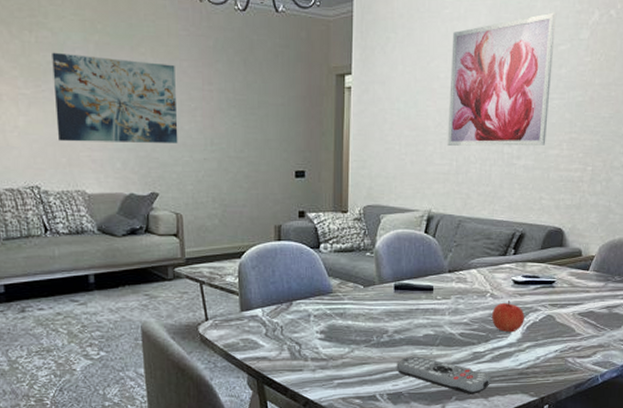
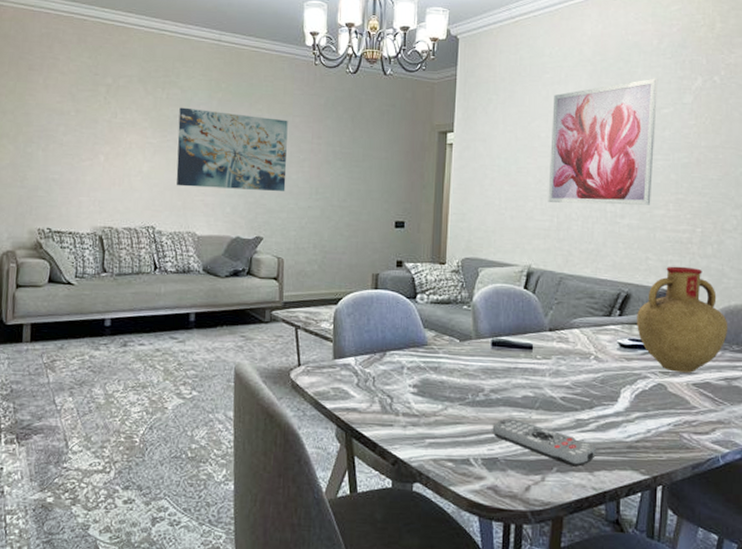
apple: present [491,300,525,333] -> none [595,364,632,400]
vase: none [530,204,612,304] -> present [637,266,728,373]

